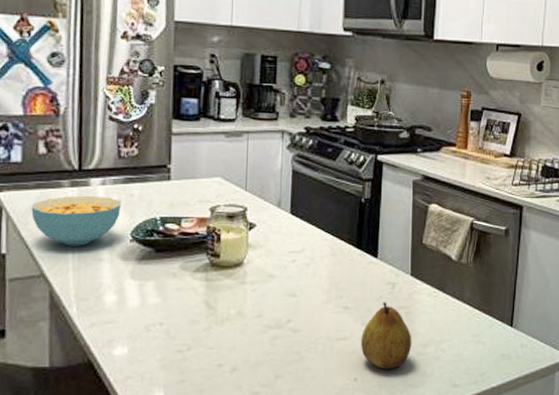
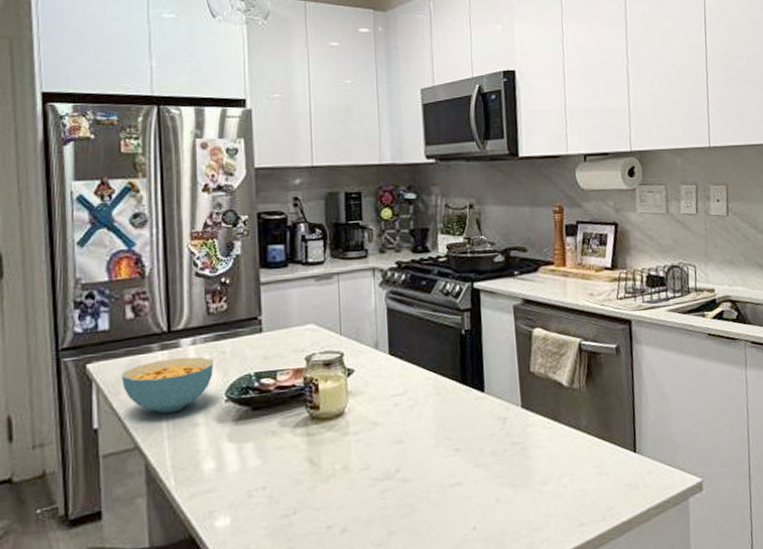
fruit: present [361,302,412,370] -> none [476,439,531,514]

